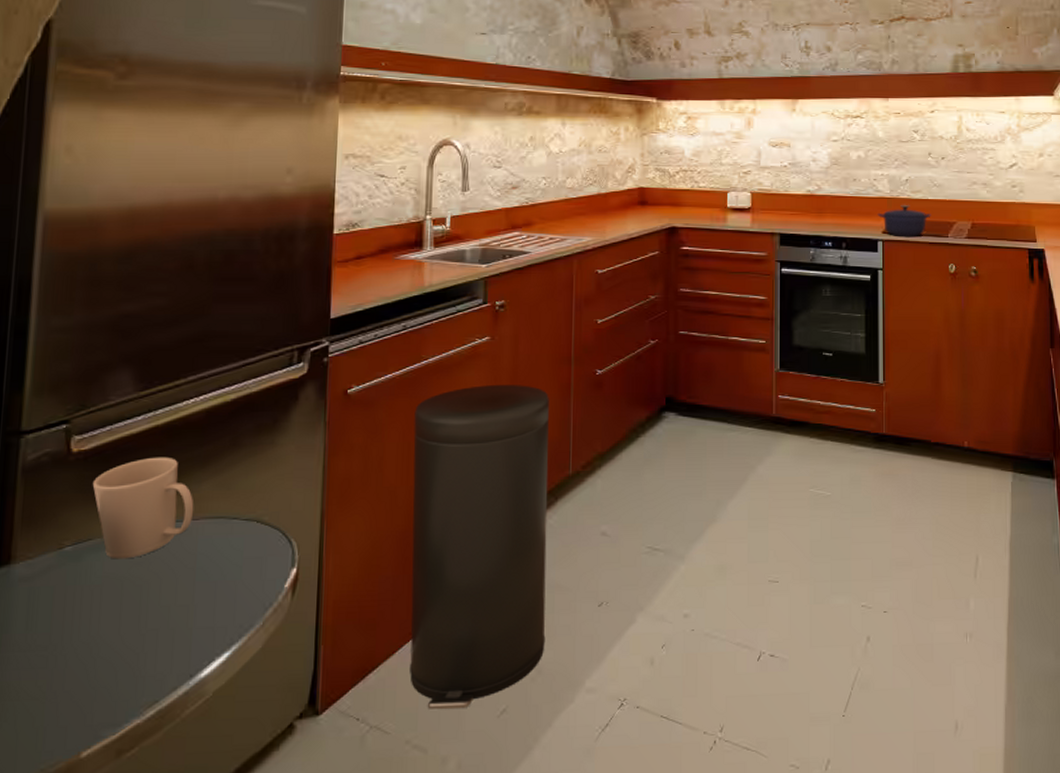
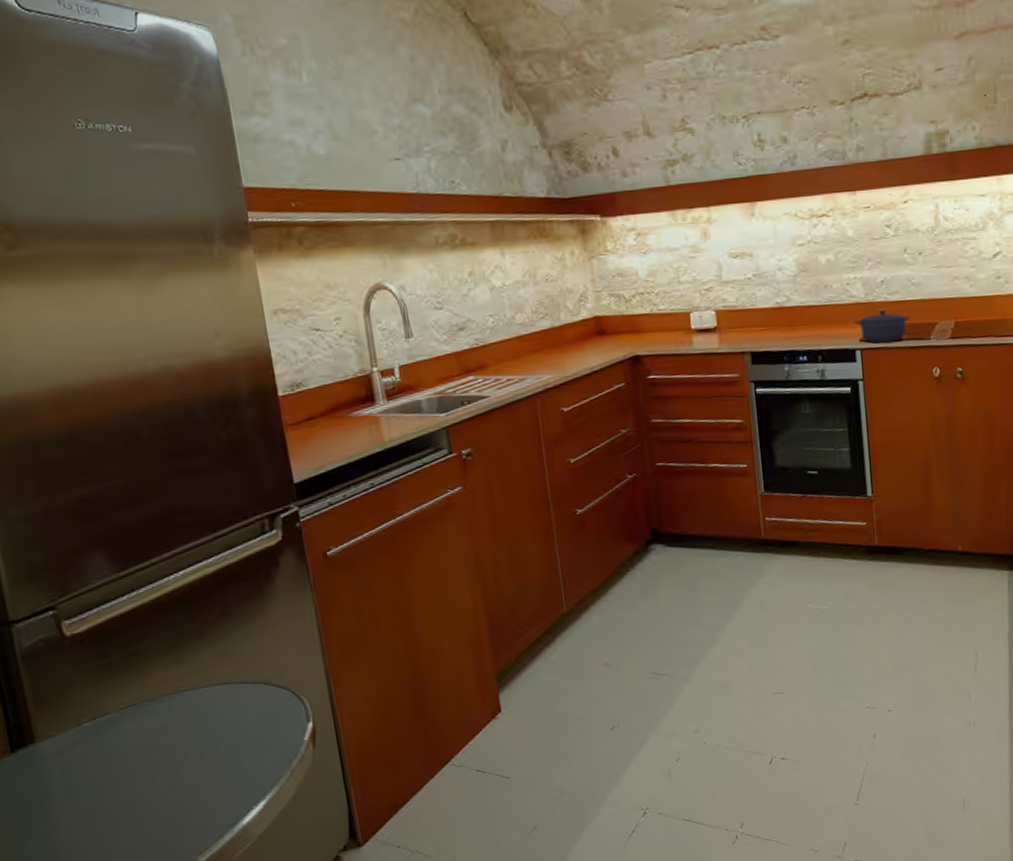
mug: present [92,456,194,560] -> none [94,632,201,730]
pedal bin: present [410,384,549,709] -> none [398,531,565,833]

